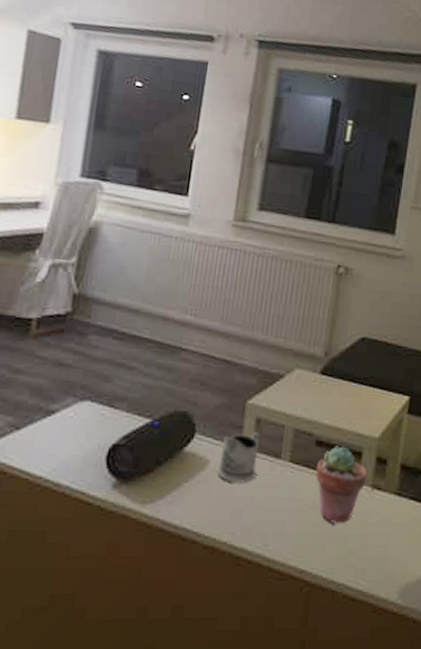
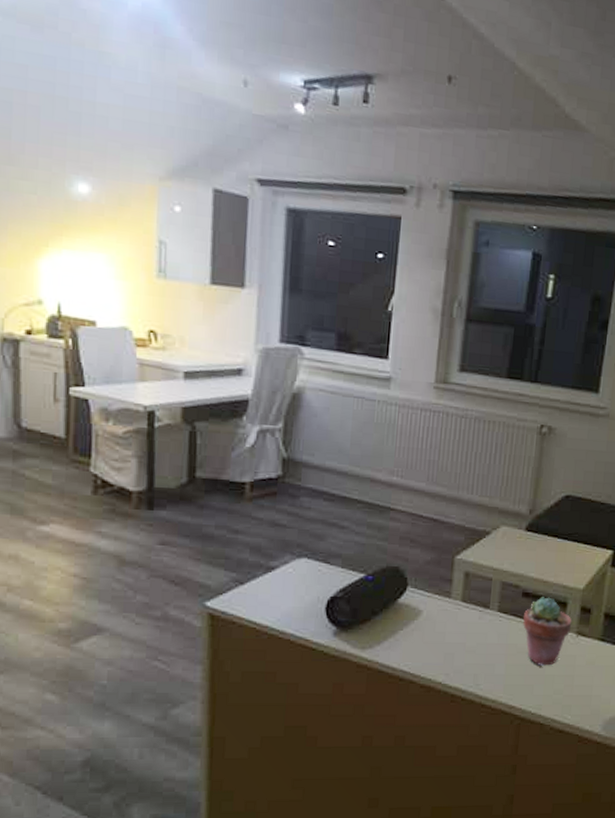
tea glass holder: present [217,432,261,483] -> none [429,585,469,631]

